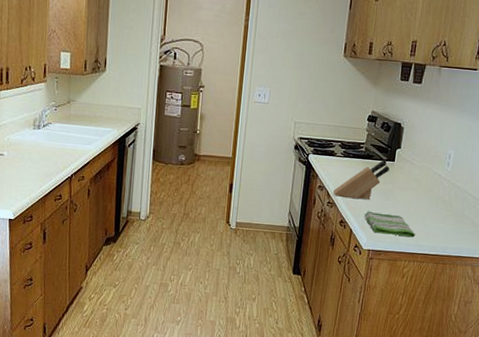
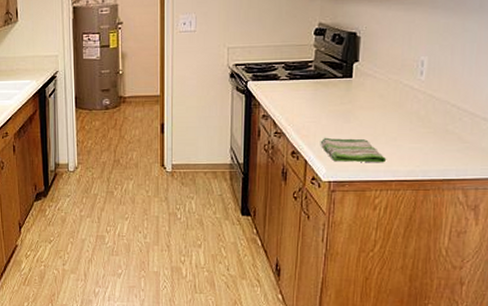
knife block: present [333,159,389,199] -> none [280,76,346,125]

